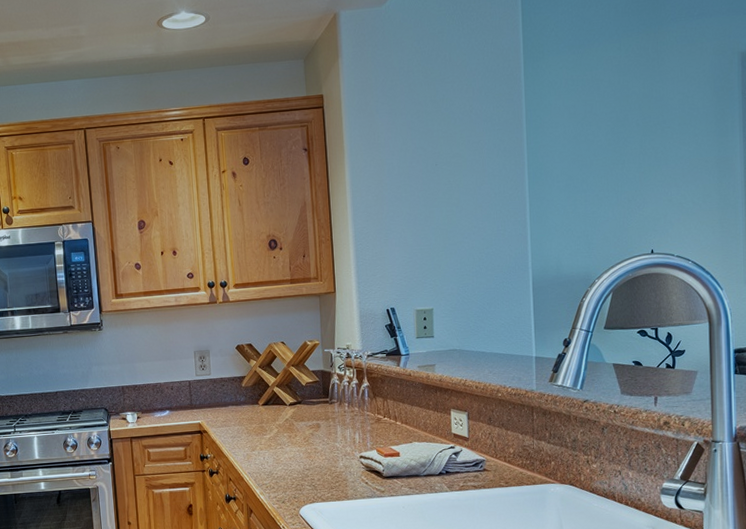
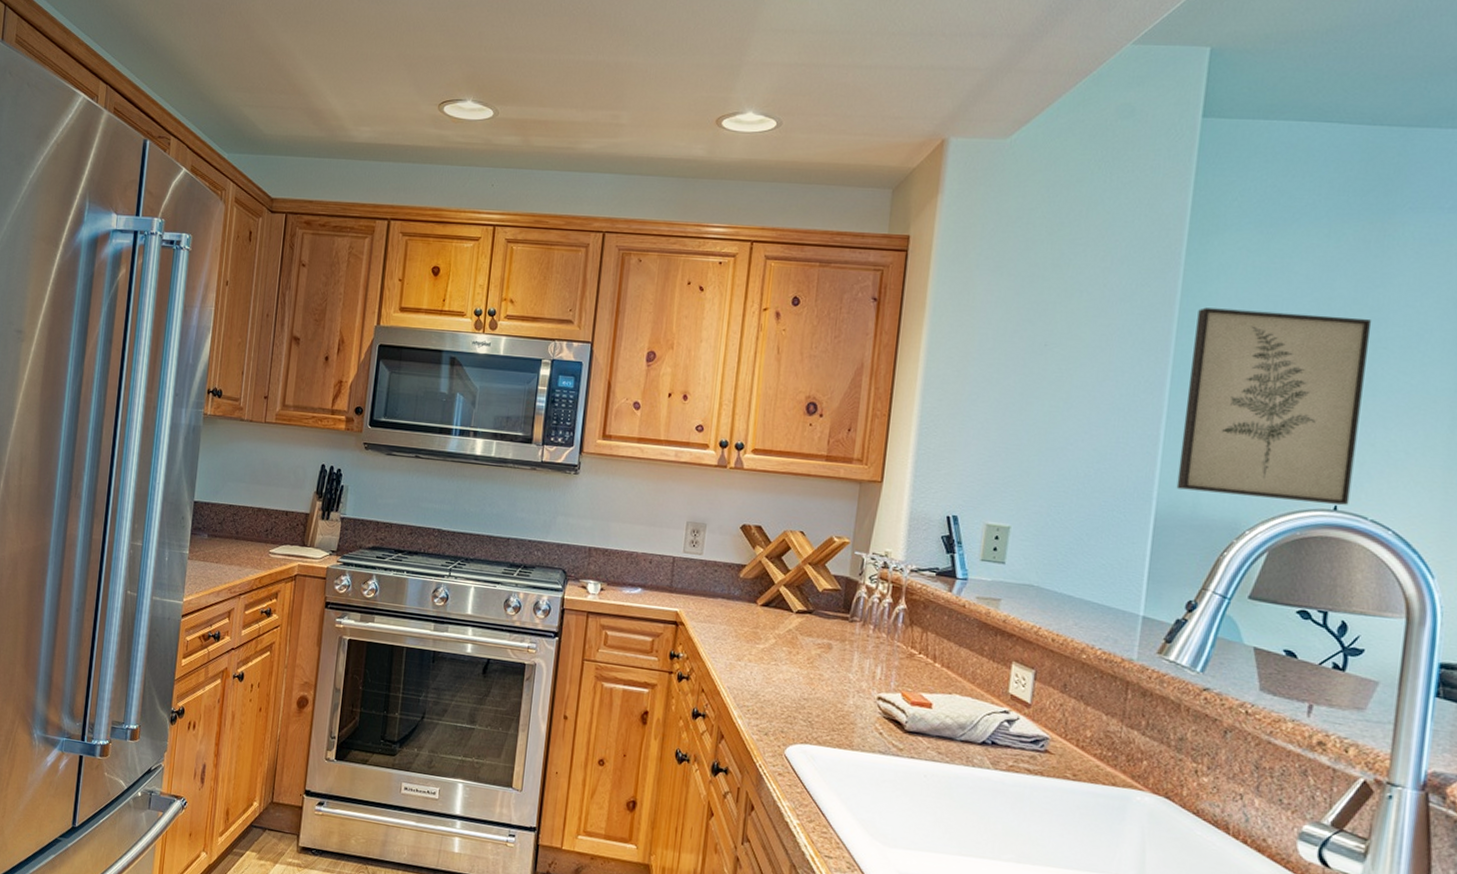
wall art: none [539,108,661,258] -> present [1176,307,1372,505]

